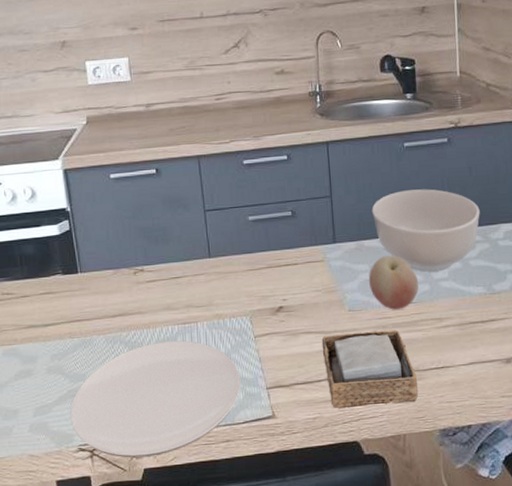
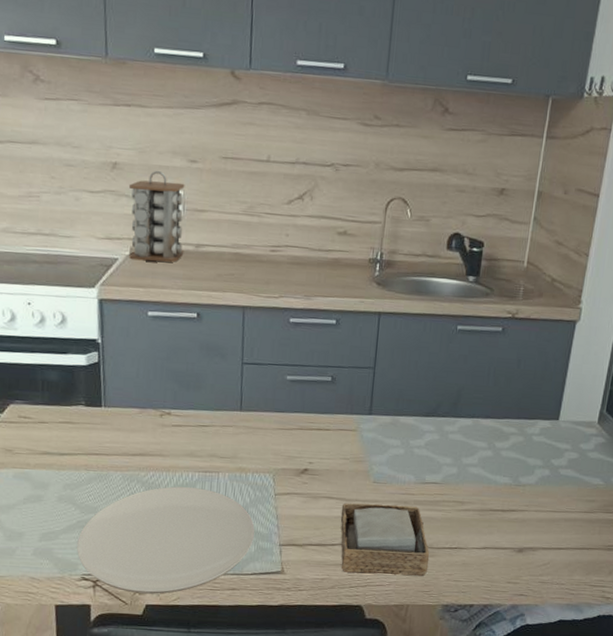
spice rack: none [78,42,136,128] -> present [128,170,185,263]
fruit: present [368,255,419,310] -> none [397,434,447,488]
bowl: present [371,189,480,272] -> none [412,373,521,457]

